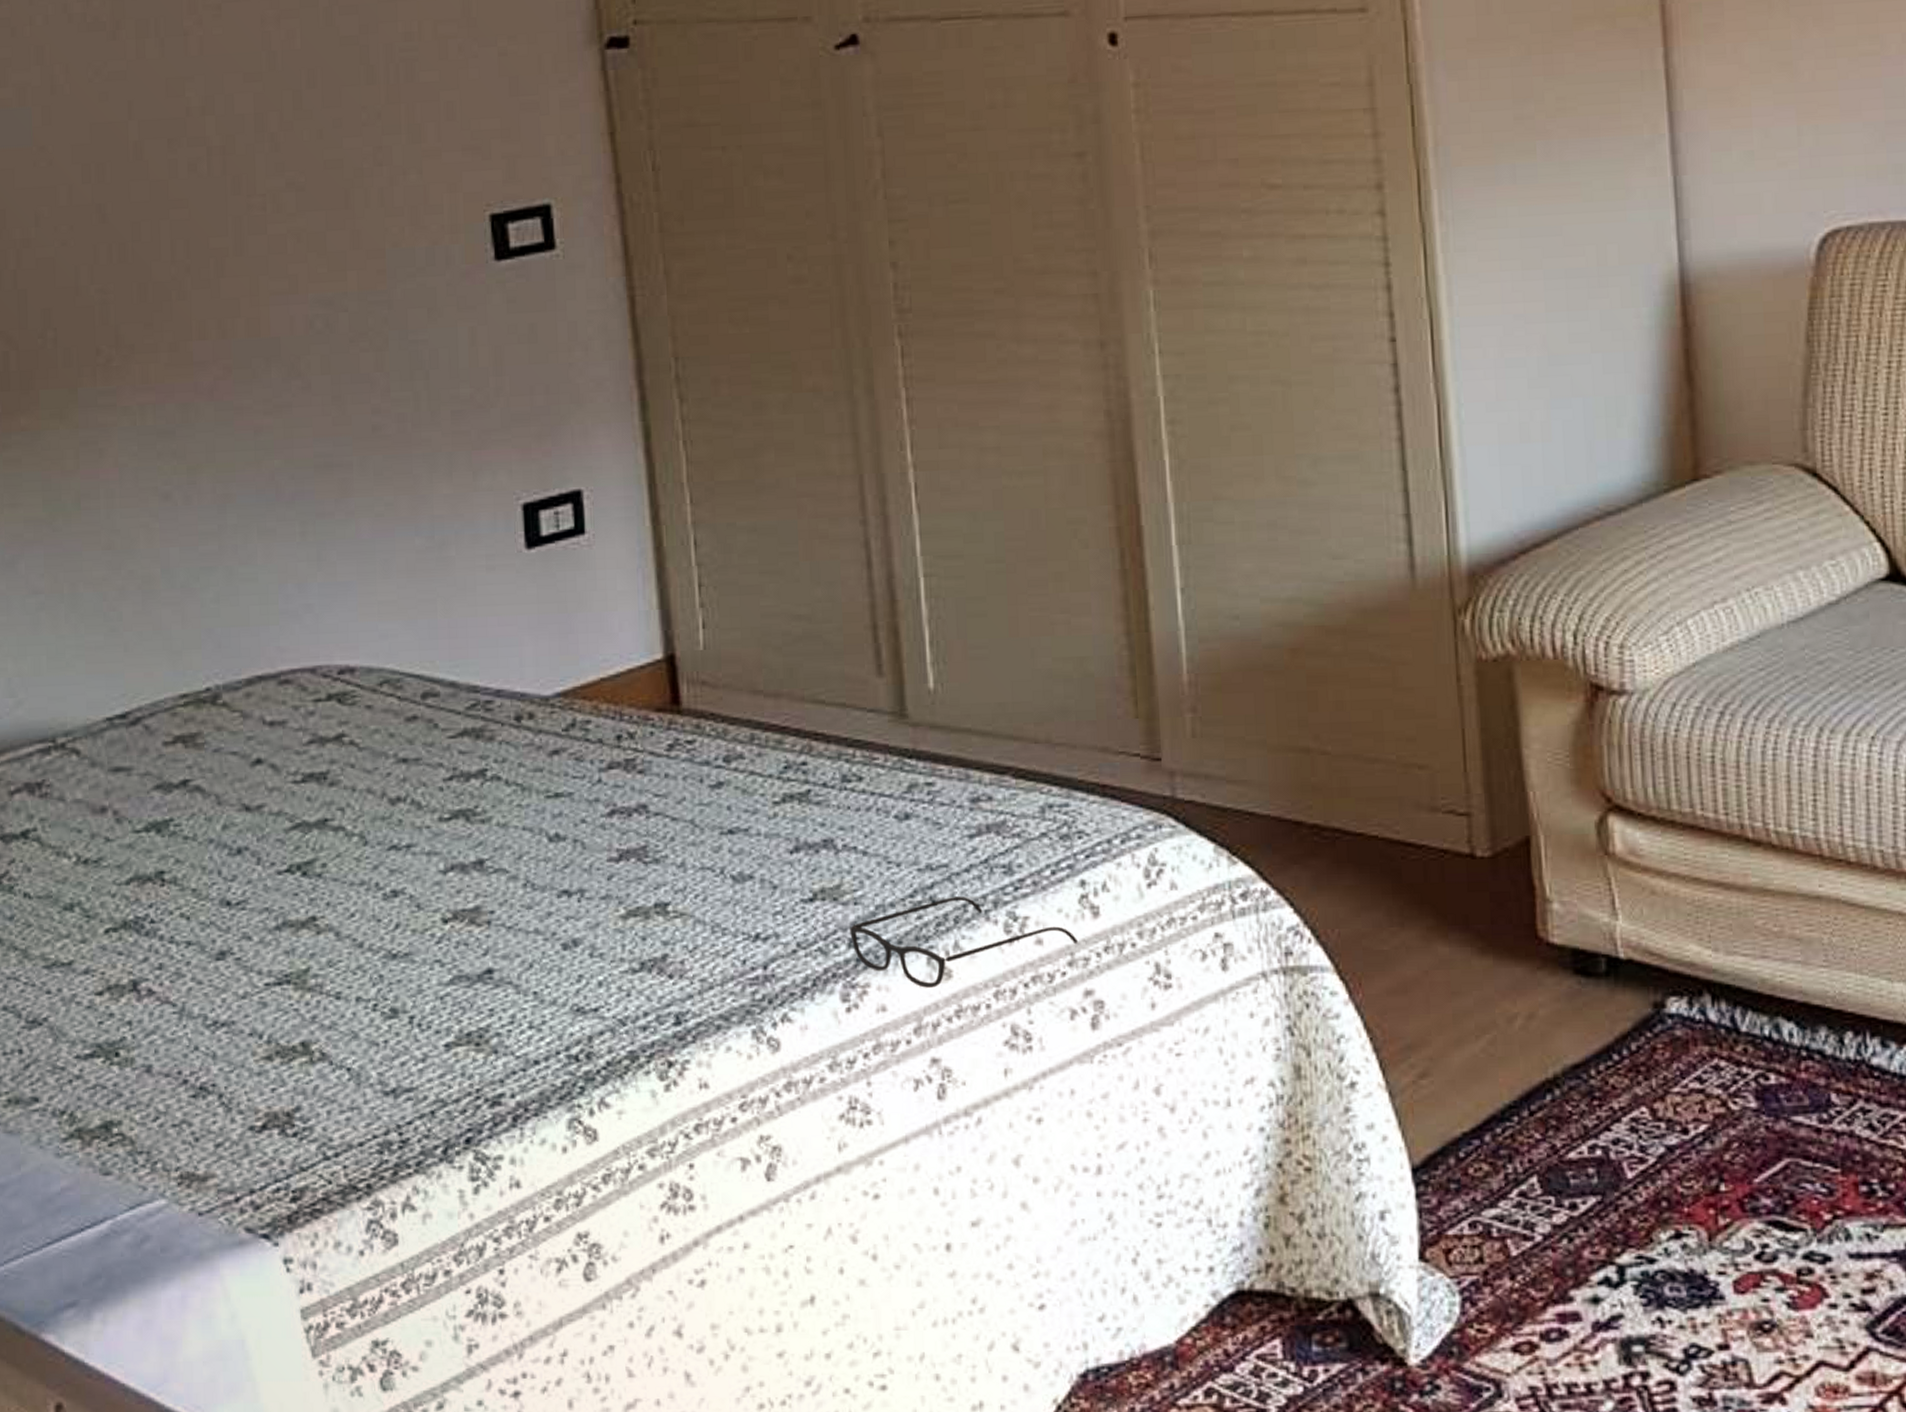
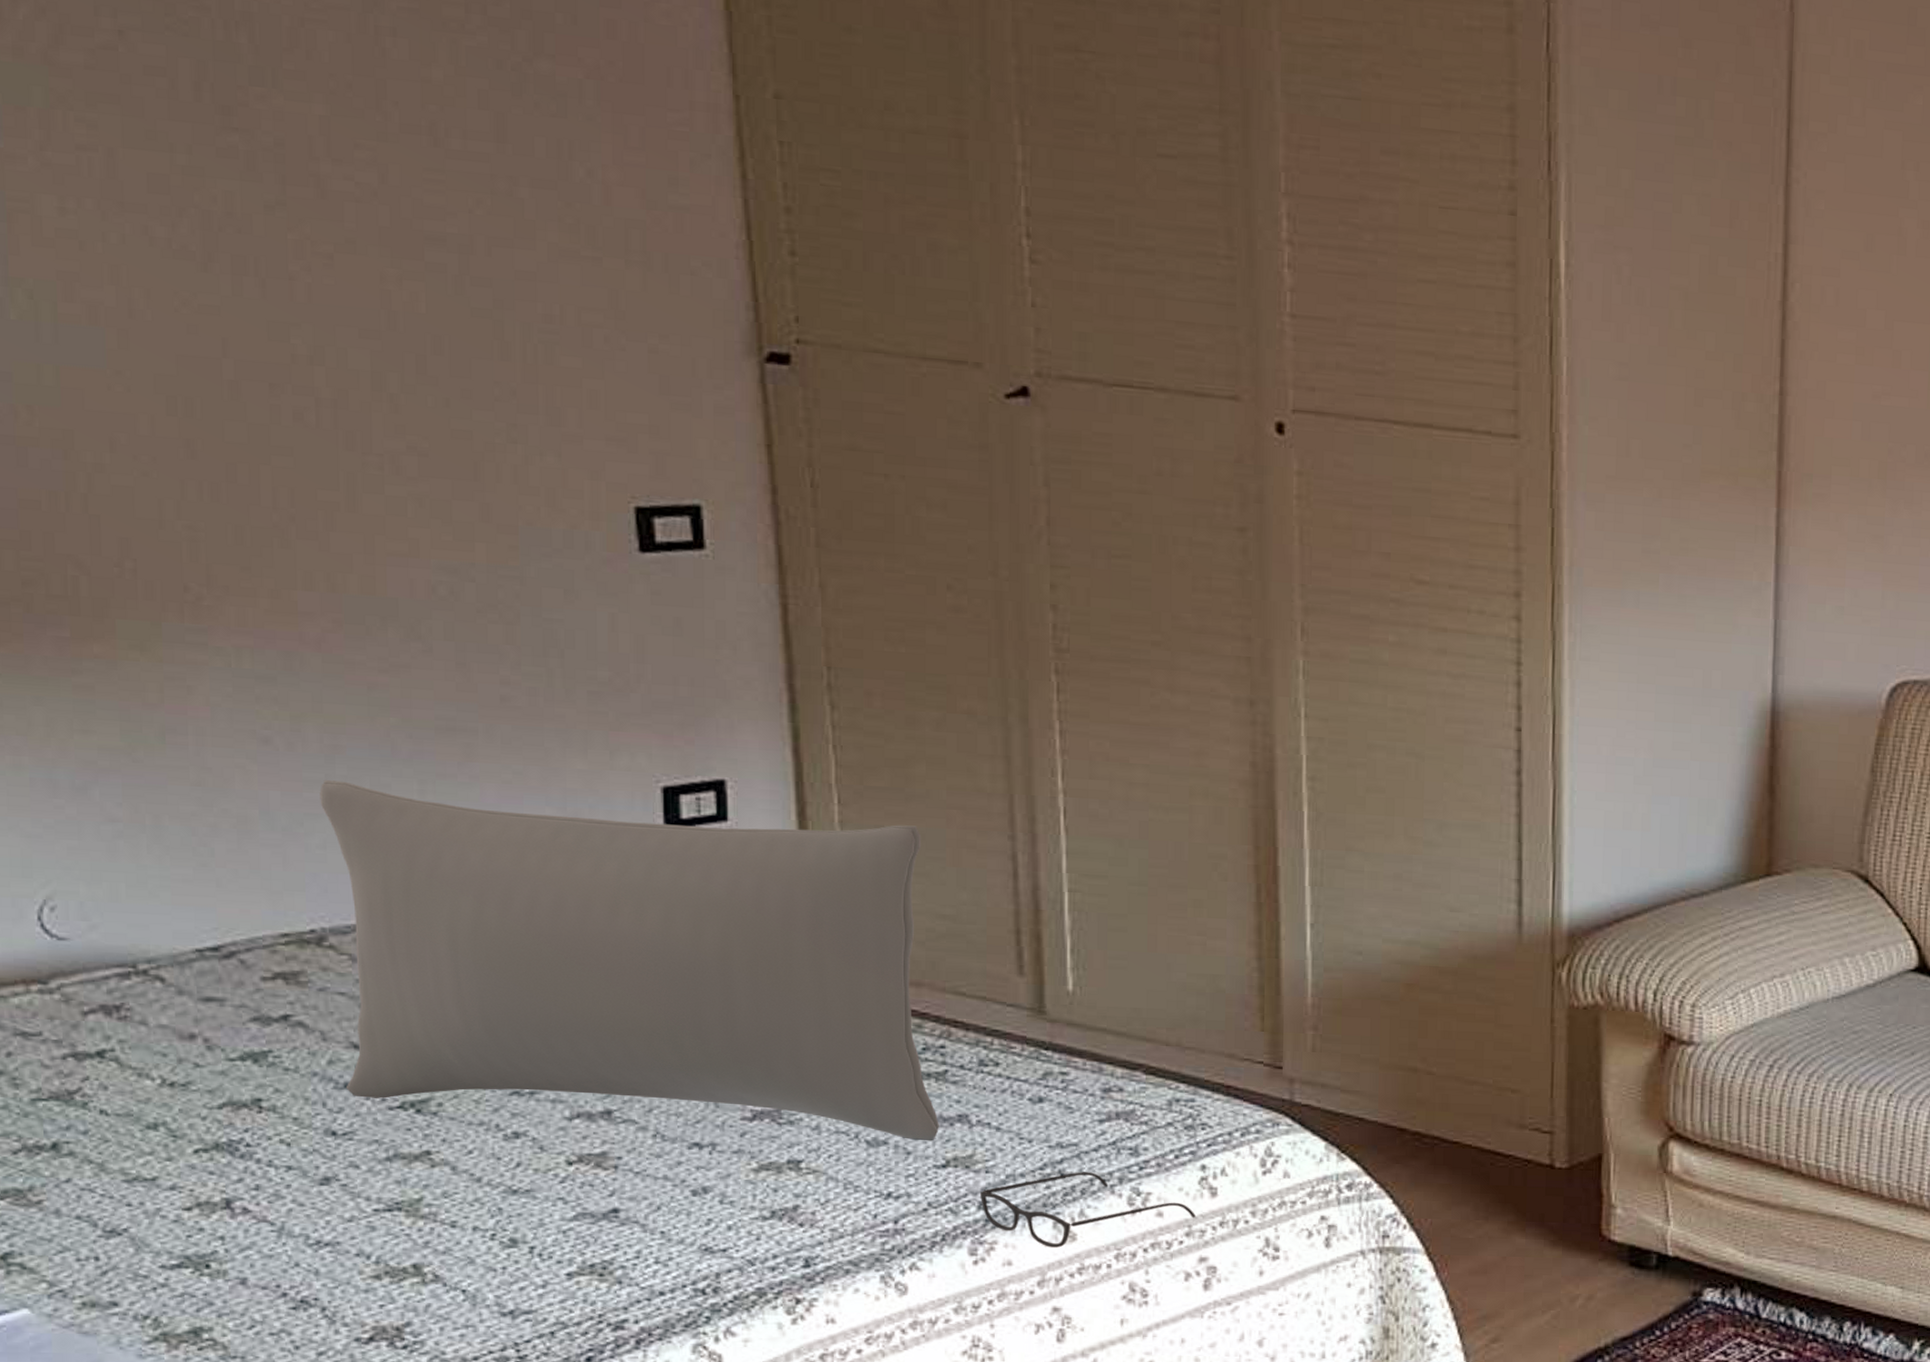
pillow: none [213,519,806,873] -> present [320,780,940,1141]

